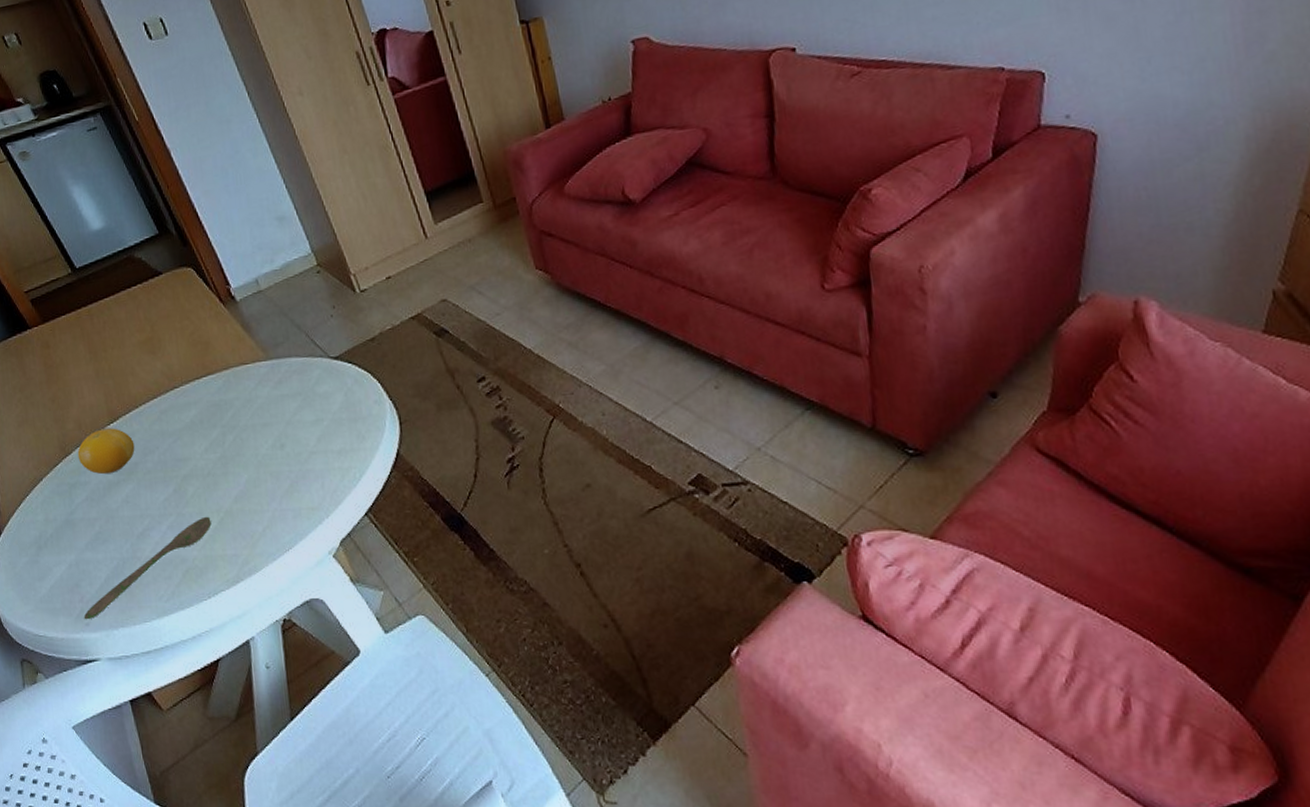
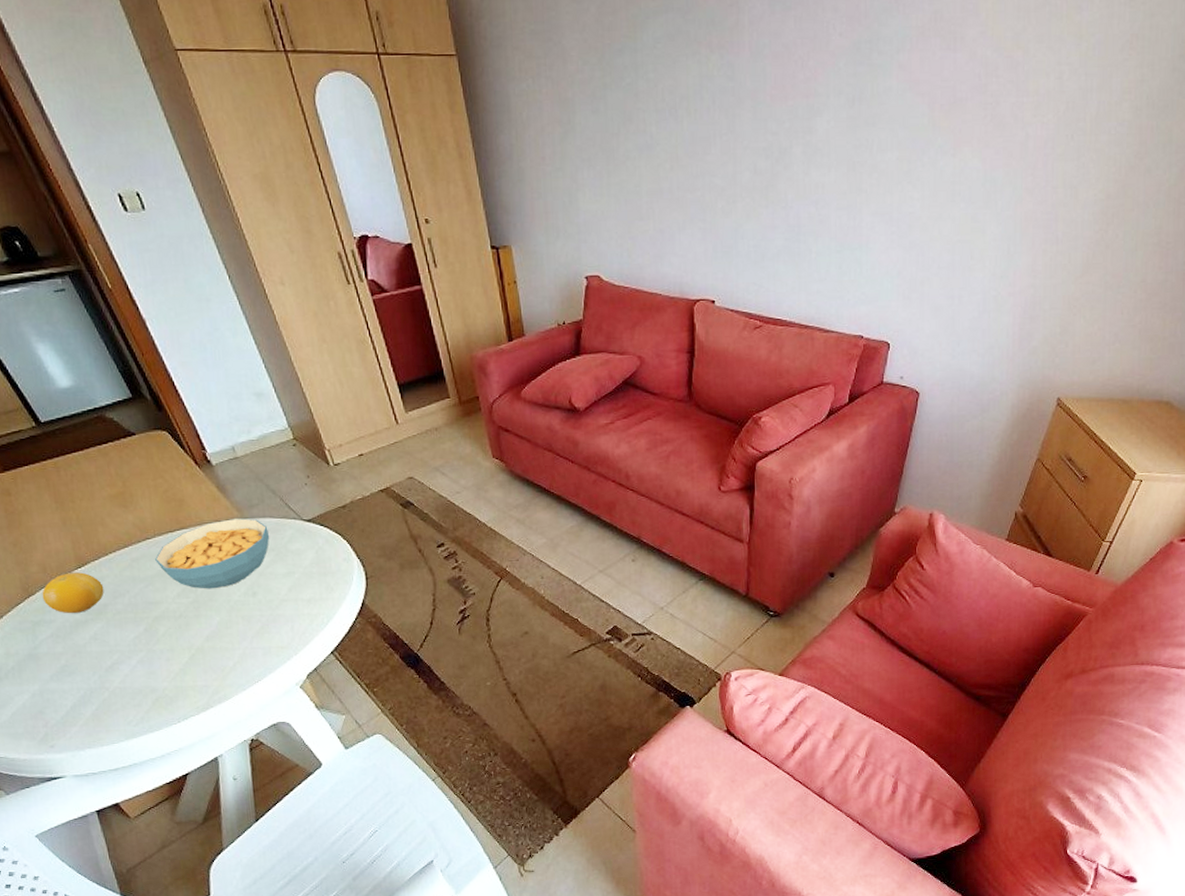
spoon: present [83,516,212,620] -> none [48,652,183,743]
cereal bowl: none [183,359,297,443] -> present [155,518,270,589]

